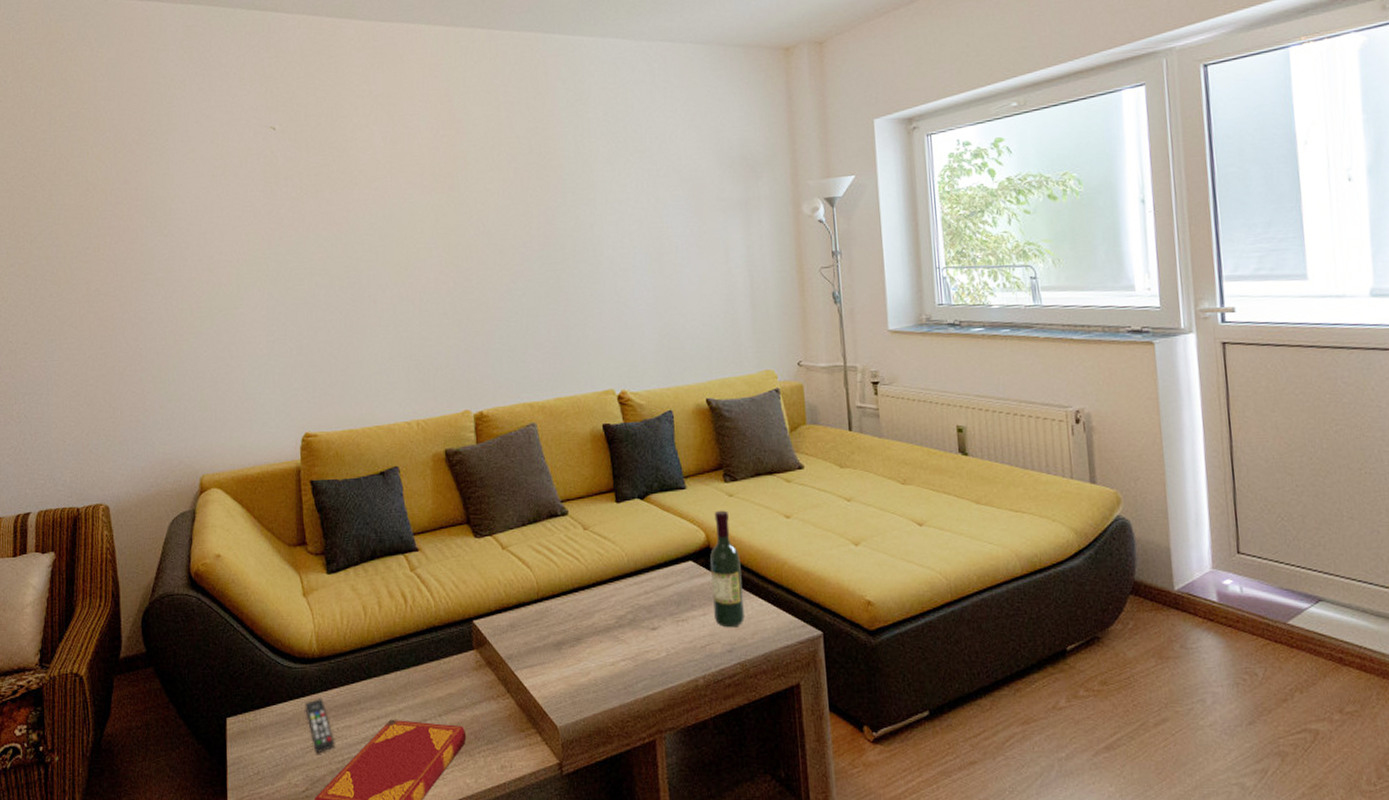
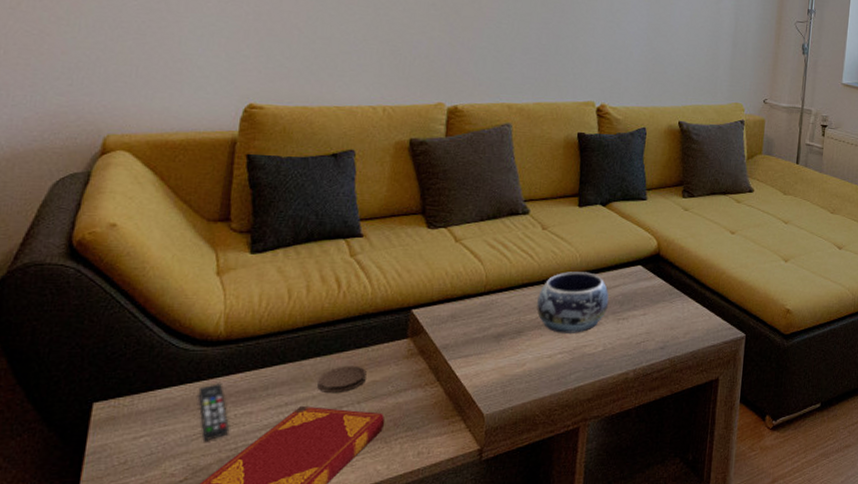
coaster: none [401,678,443,706] -> present [317,366,367,392]
decorative bowl: none [591,572,665,639] -> present [537,272,610,333]
wine bottle: present [710,510,745,628] -> none [653,222,685,327]

